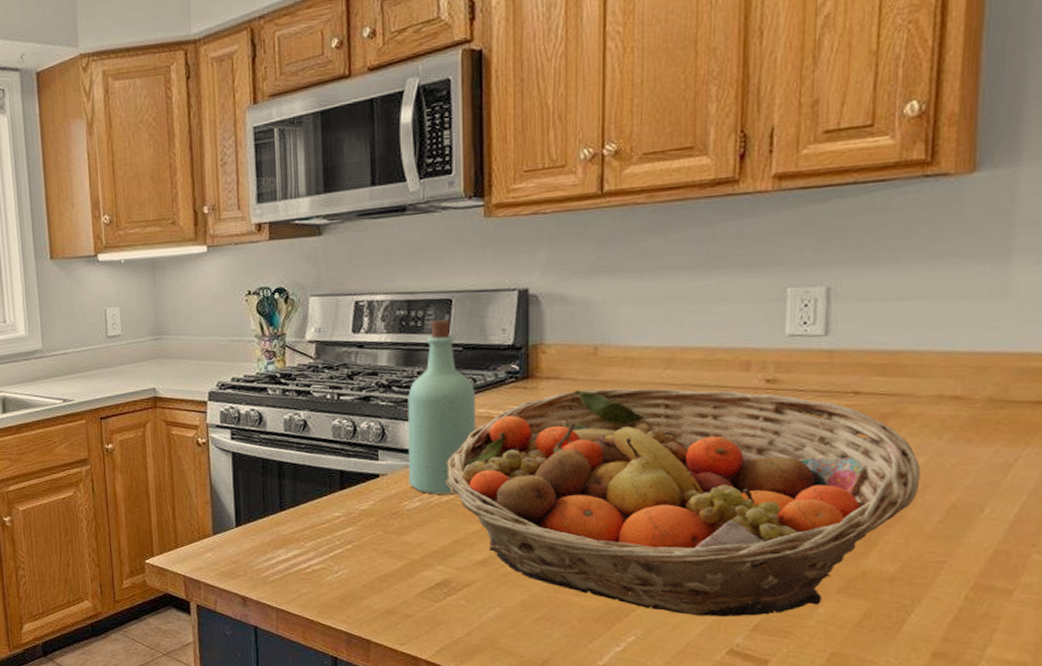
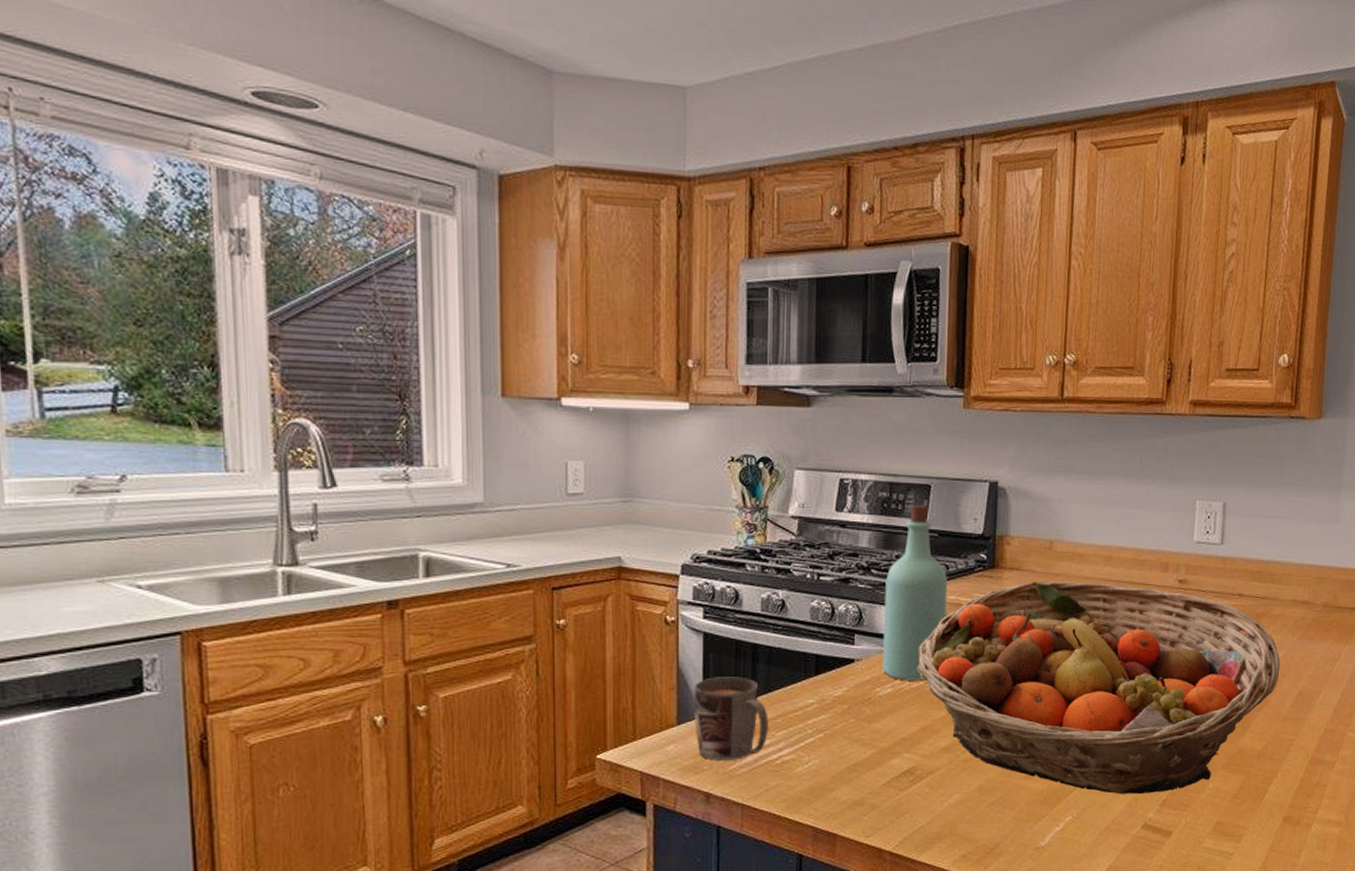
mug: none [225,492,298,568] -> present [693,676,769,761]

